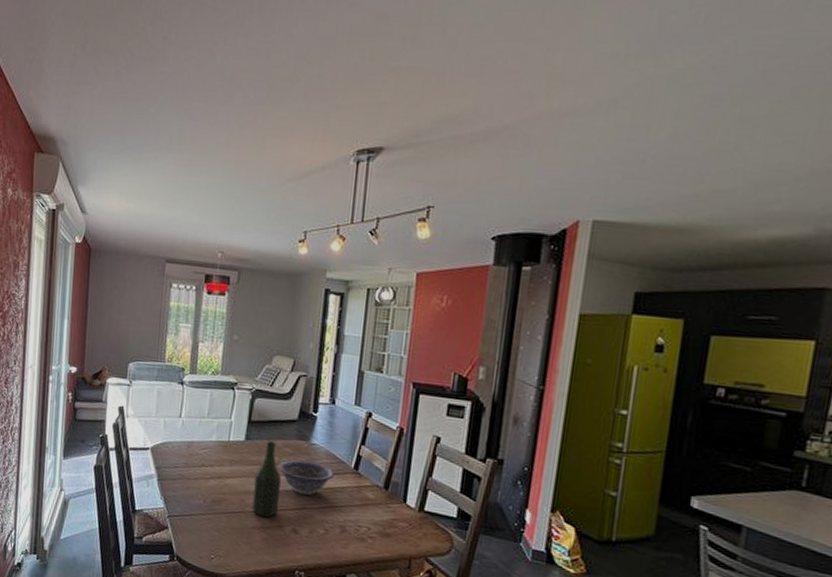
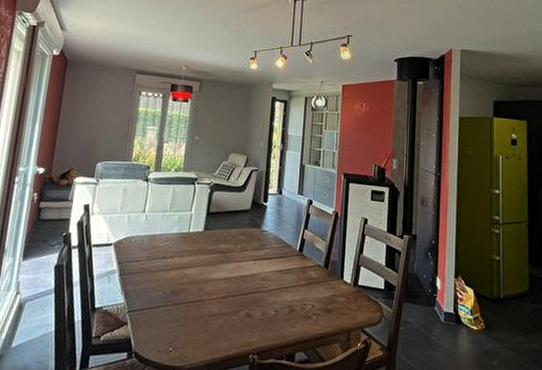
bottle: present [252,441,282,518] -> none [209,230,237,304]
decorative bowl: present [278,459,335,495] -> none [234,246,283,279]

